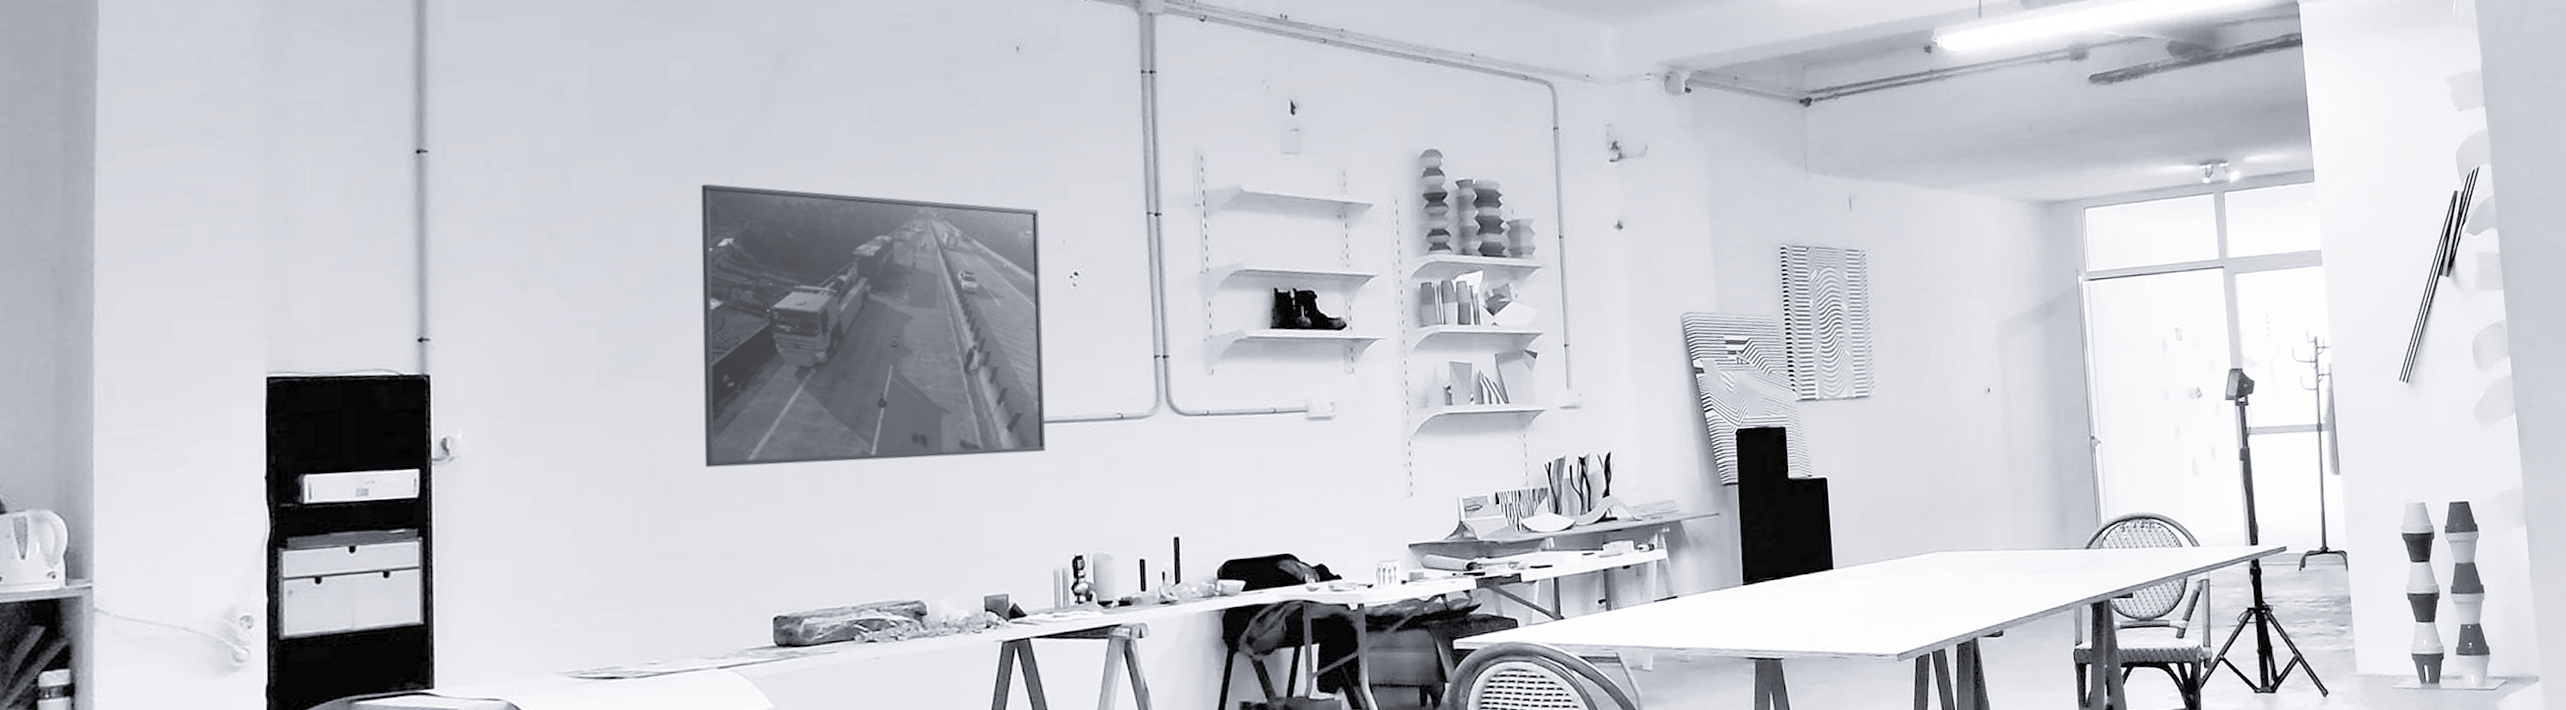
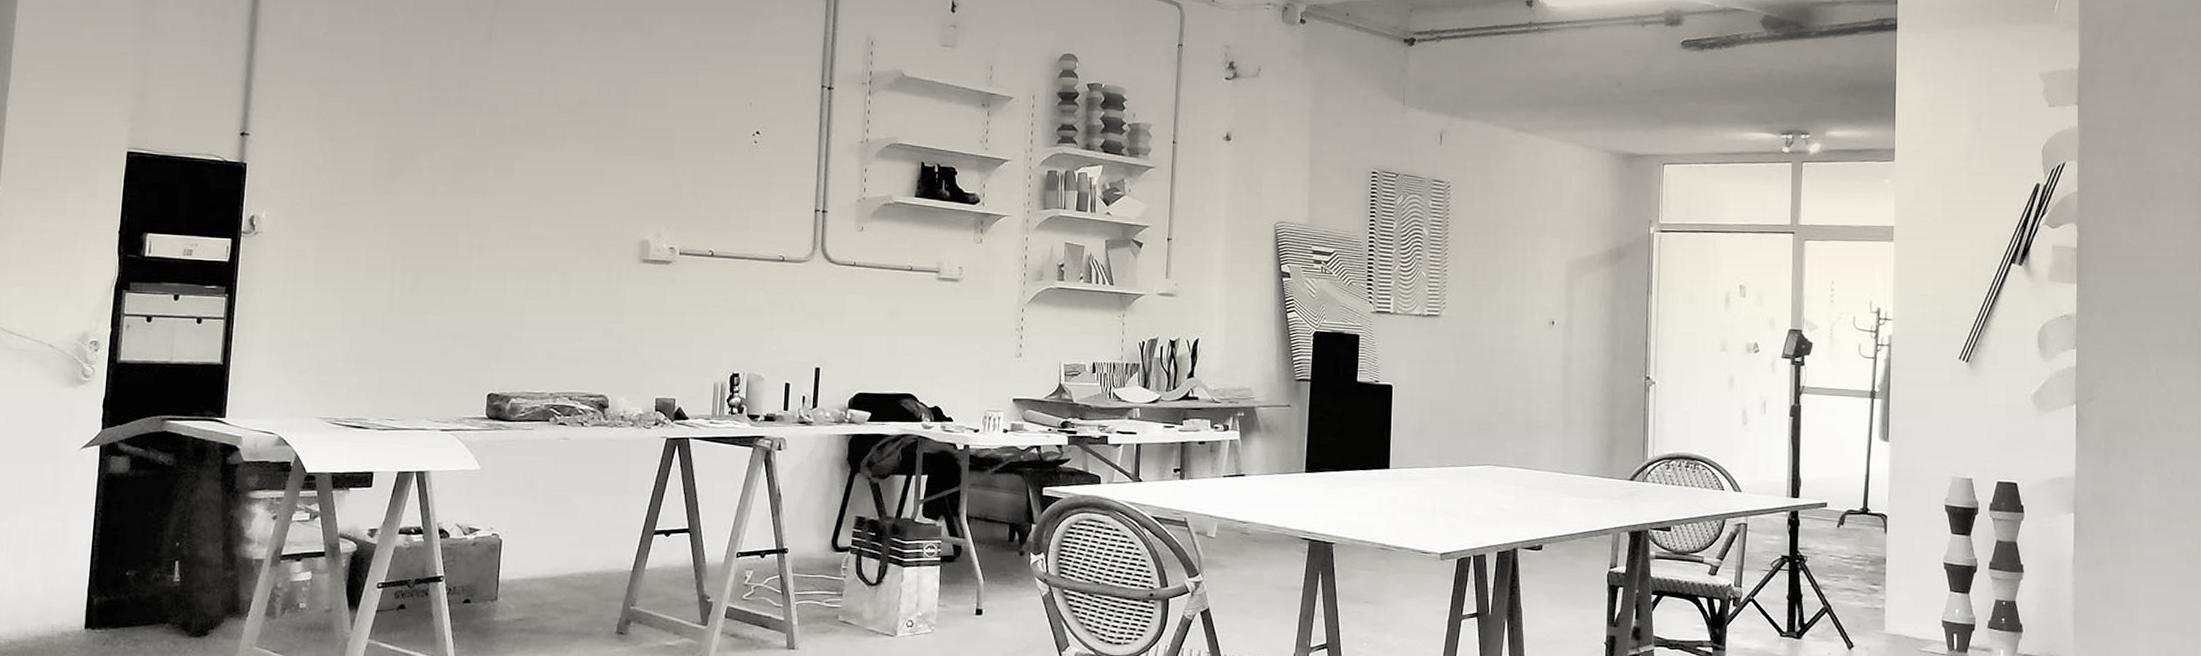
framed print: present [701,184,1046,468] -> none [447,27,733,282]

